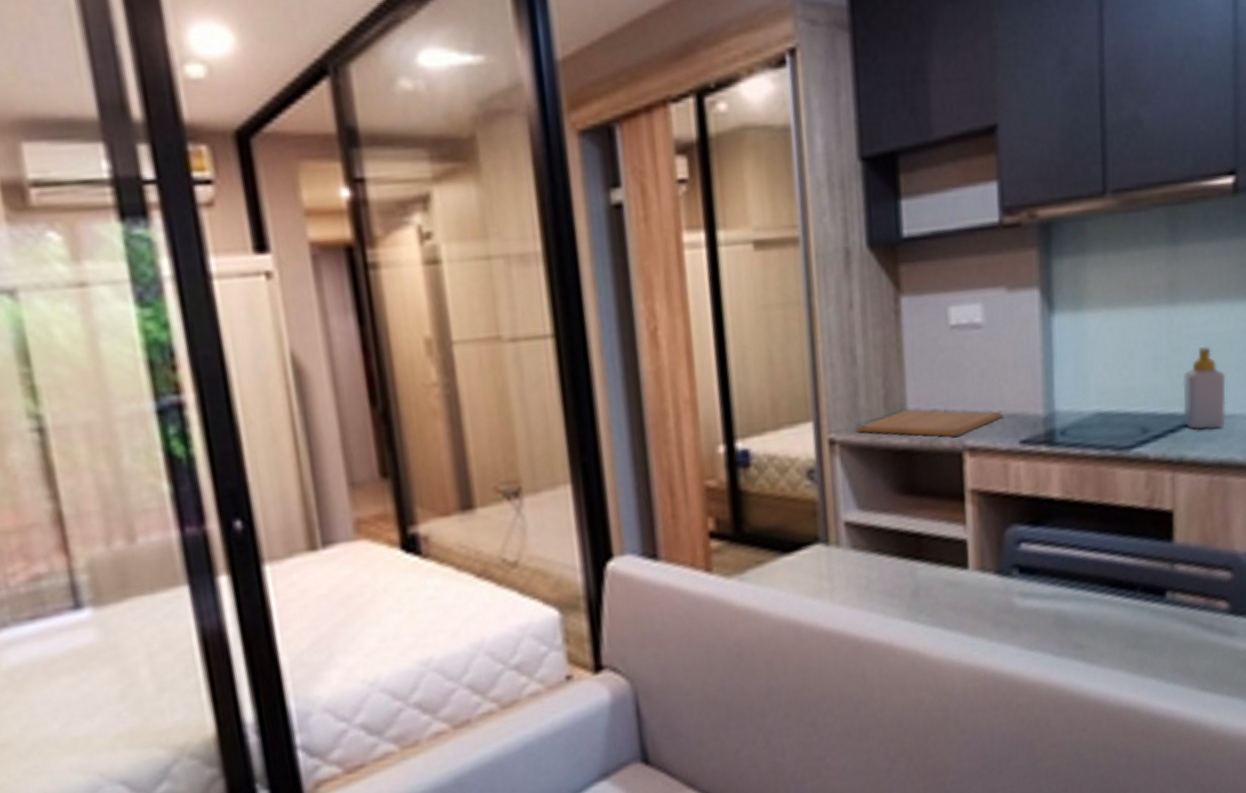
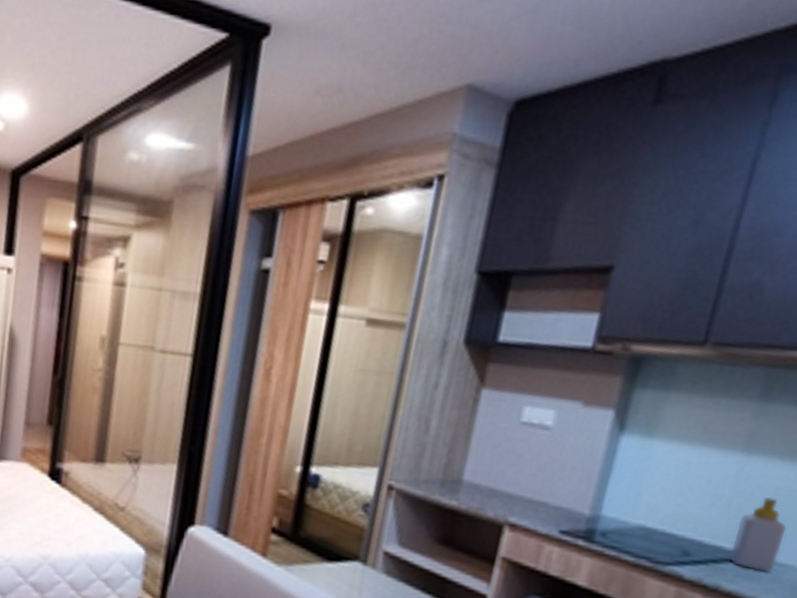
chopping board: present [854,409,1003,438] -> none [412,478,550,513]

